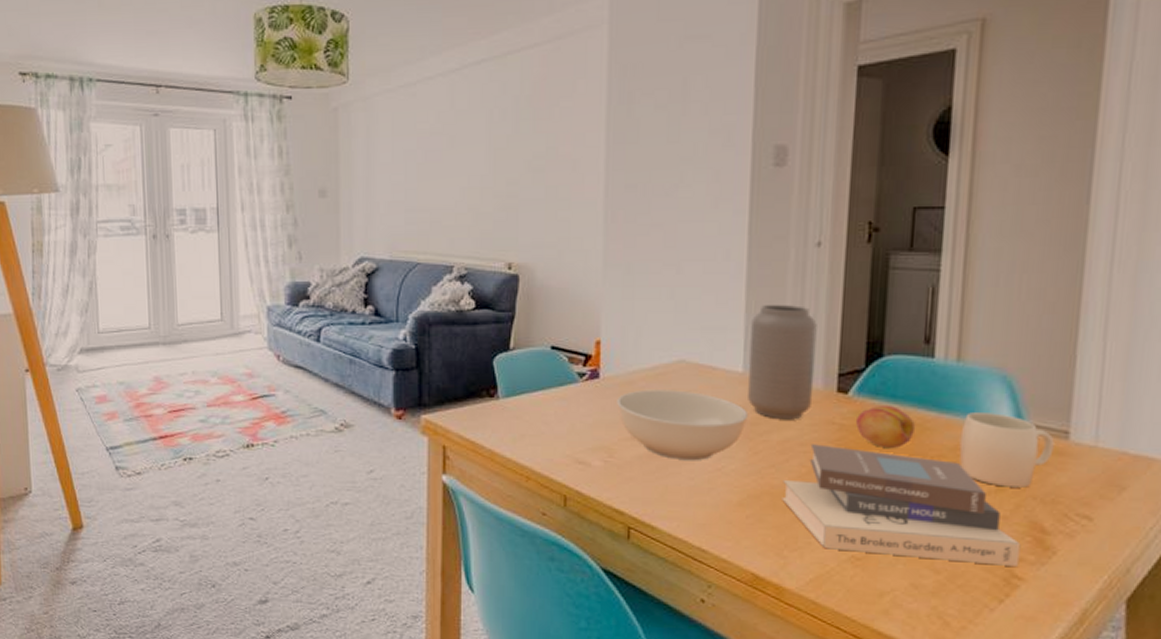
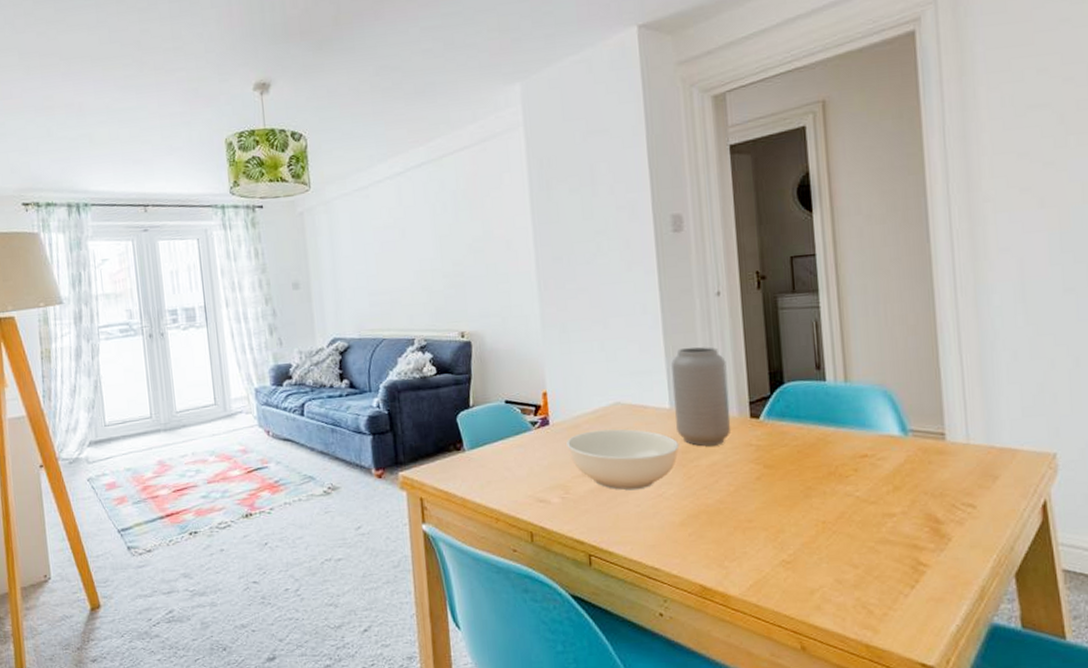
books: present [782,444,1021,566] -> none [715,464,923,557]
fruit: present [856,404,915,448] -> none [770,425,819,462]
mug: present [959,412,1055,488] -> none [856,423,935,486]

